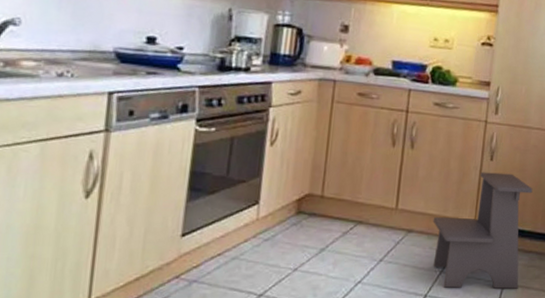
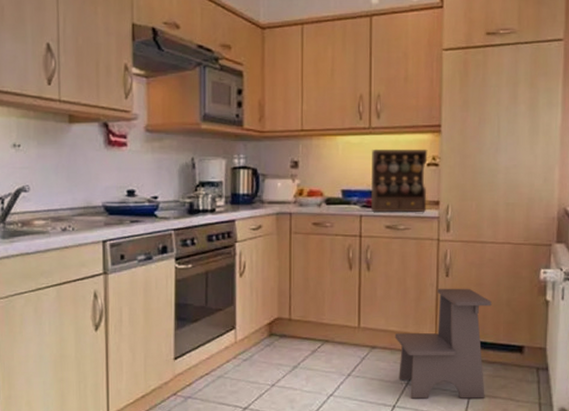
spice rack: none [421,22,484,93] -> present [370,149,428,213]

